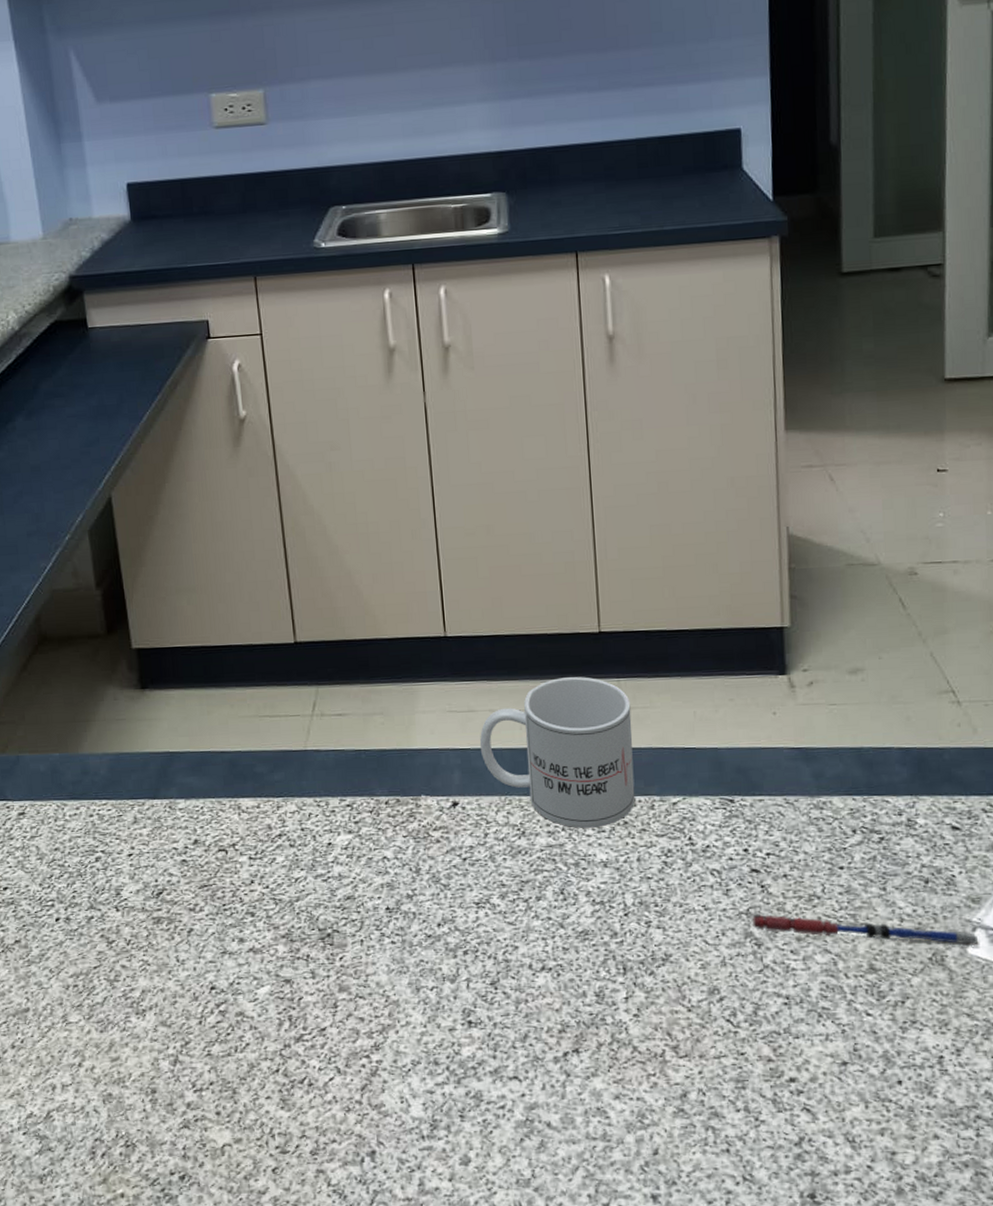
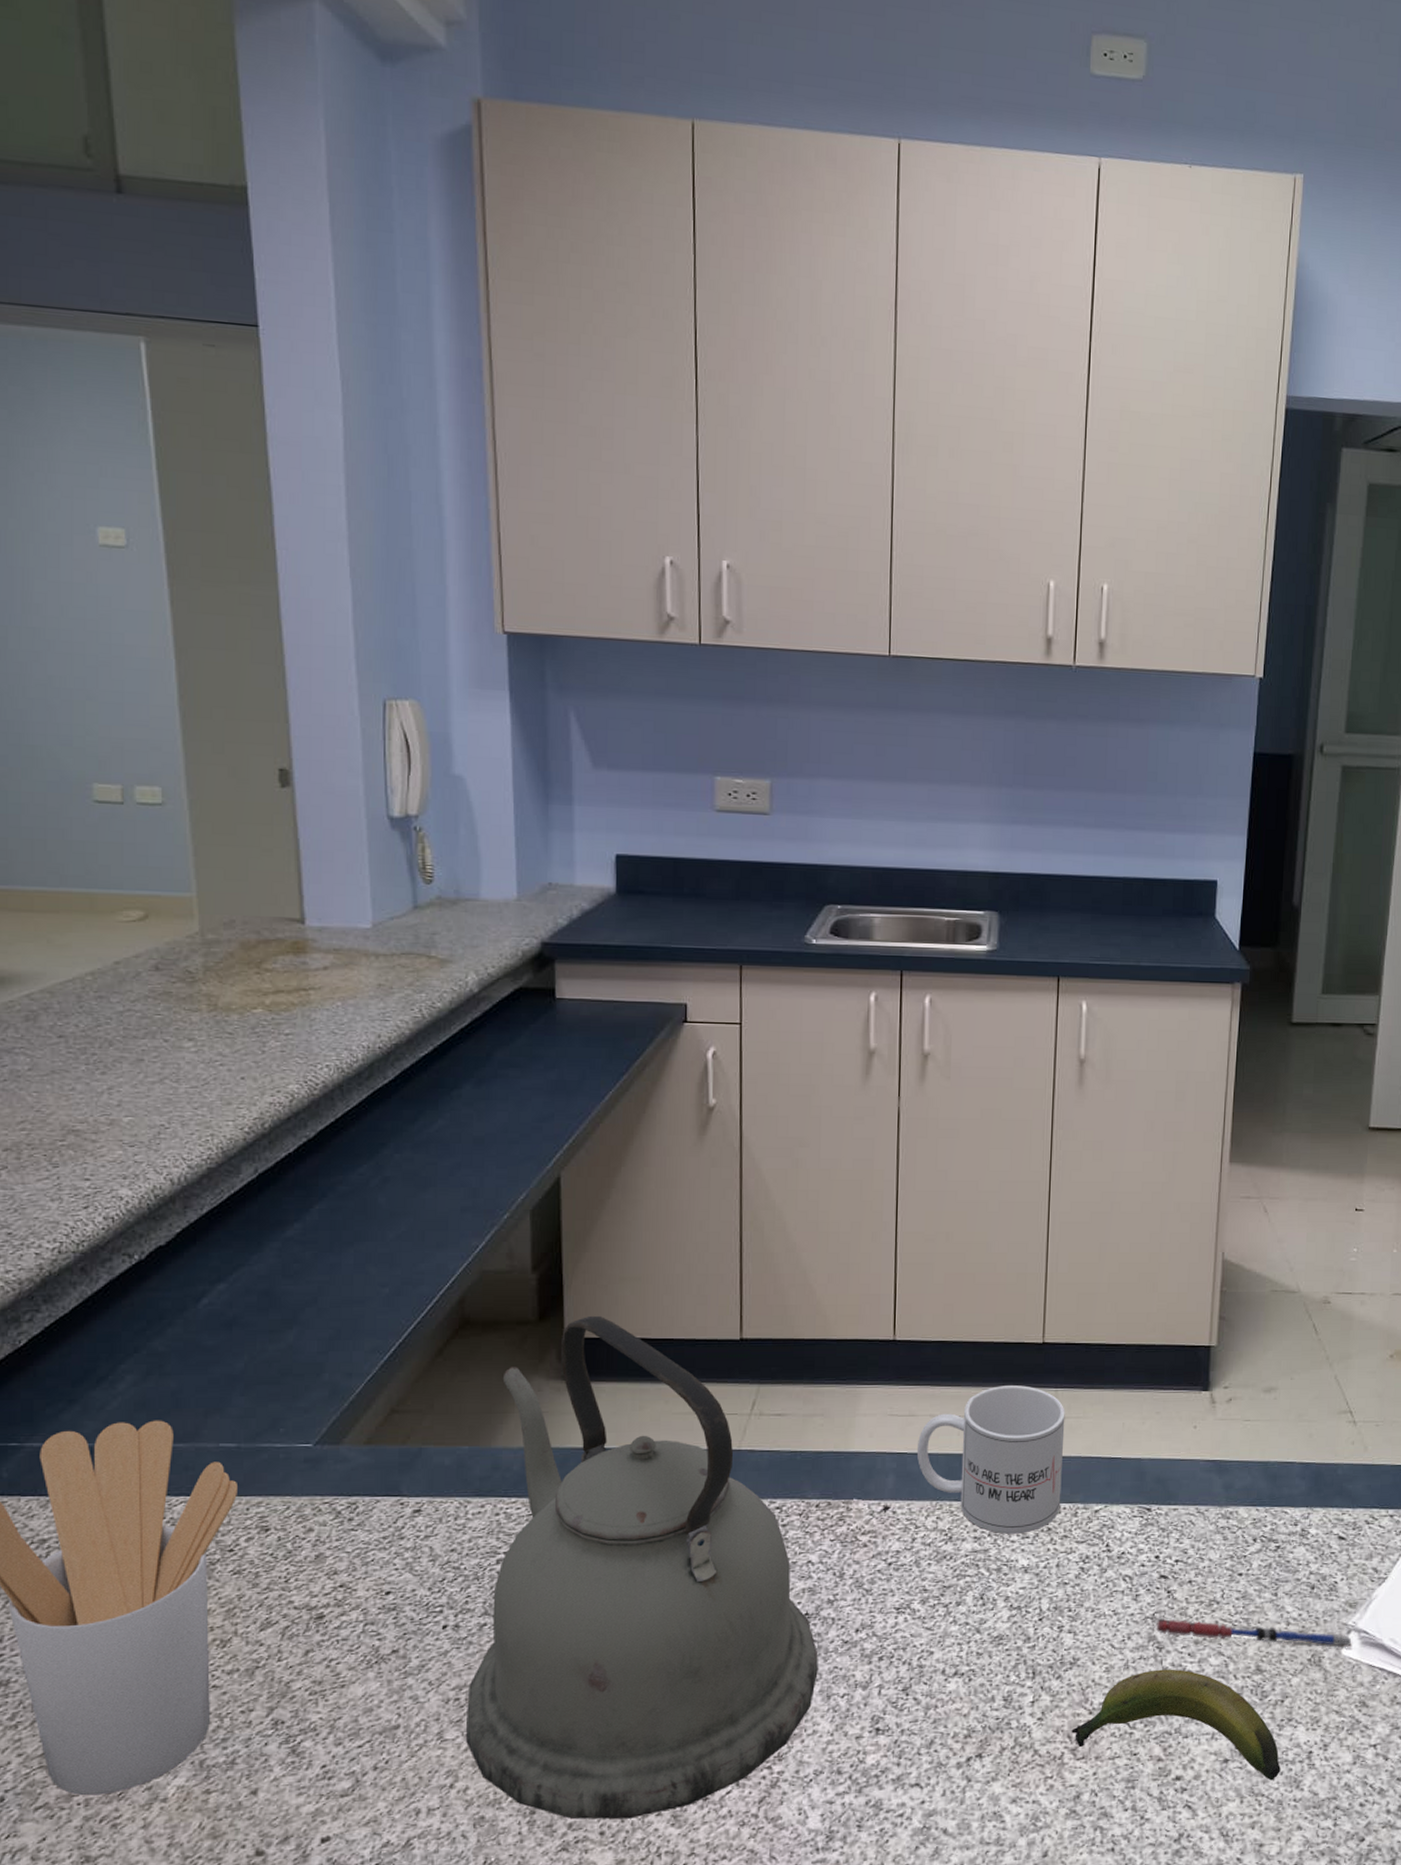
kettle: none [81,626,405,1101] -> present [466,1315,818,1819]
banana: none [670,966,908,1086] -> present [1071,1669,1281,1781]

